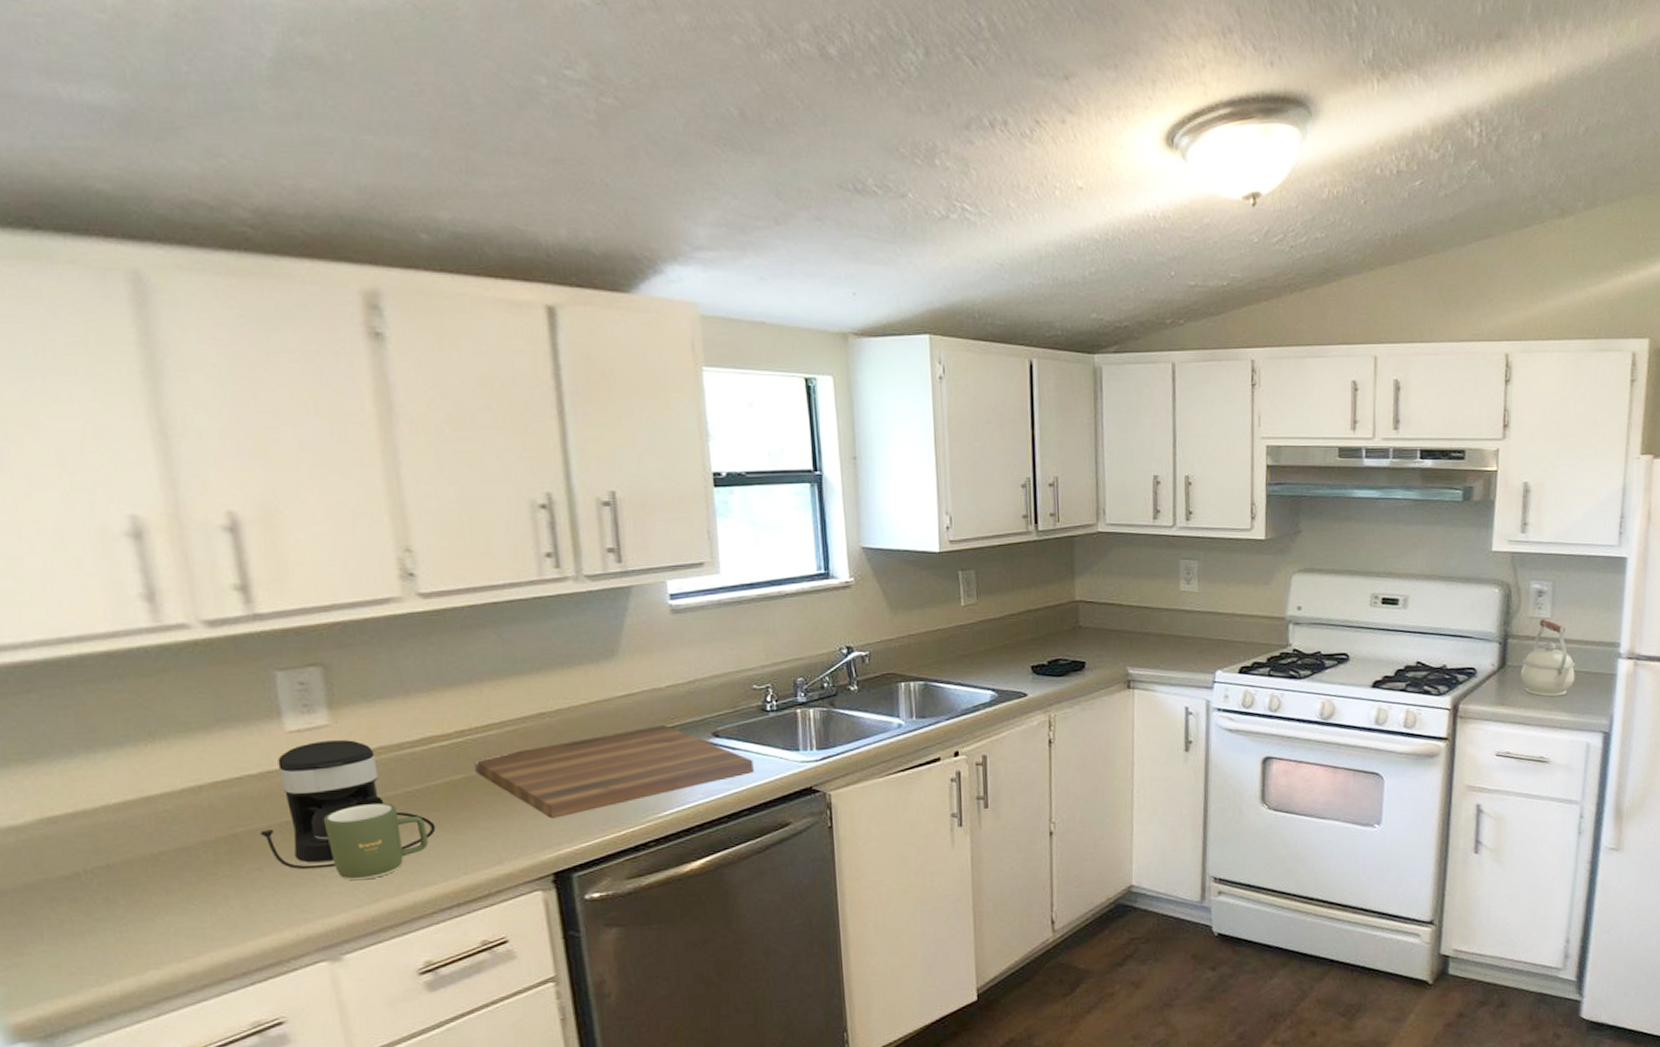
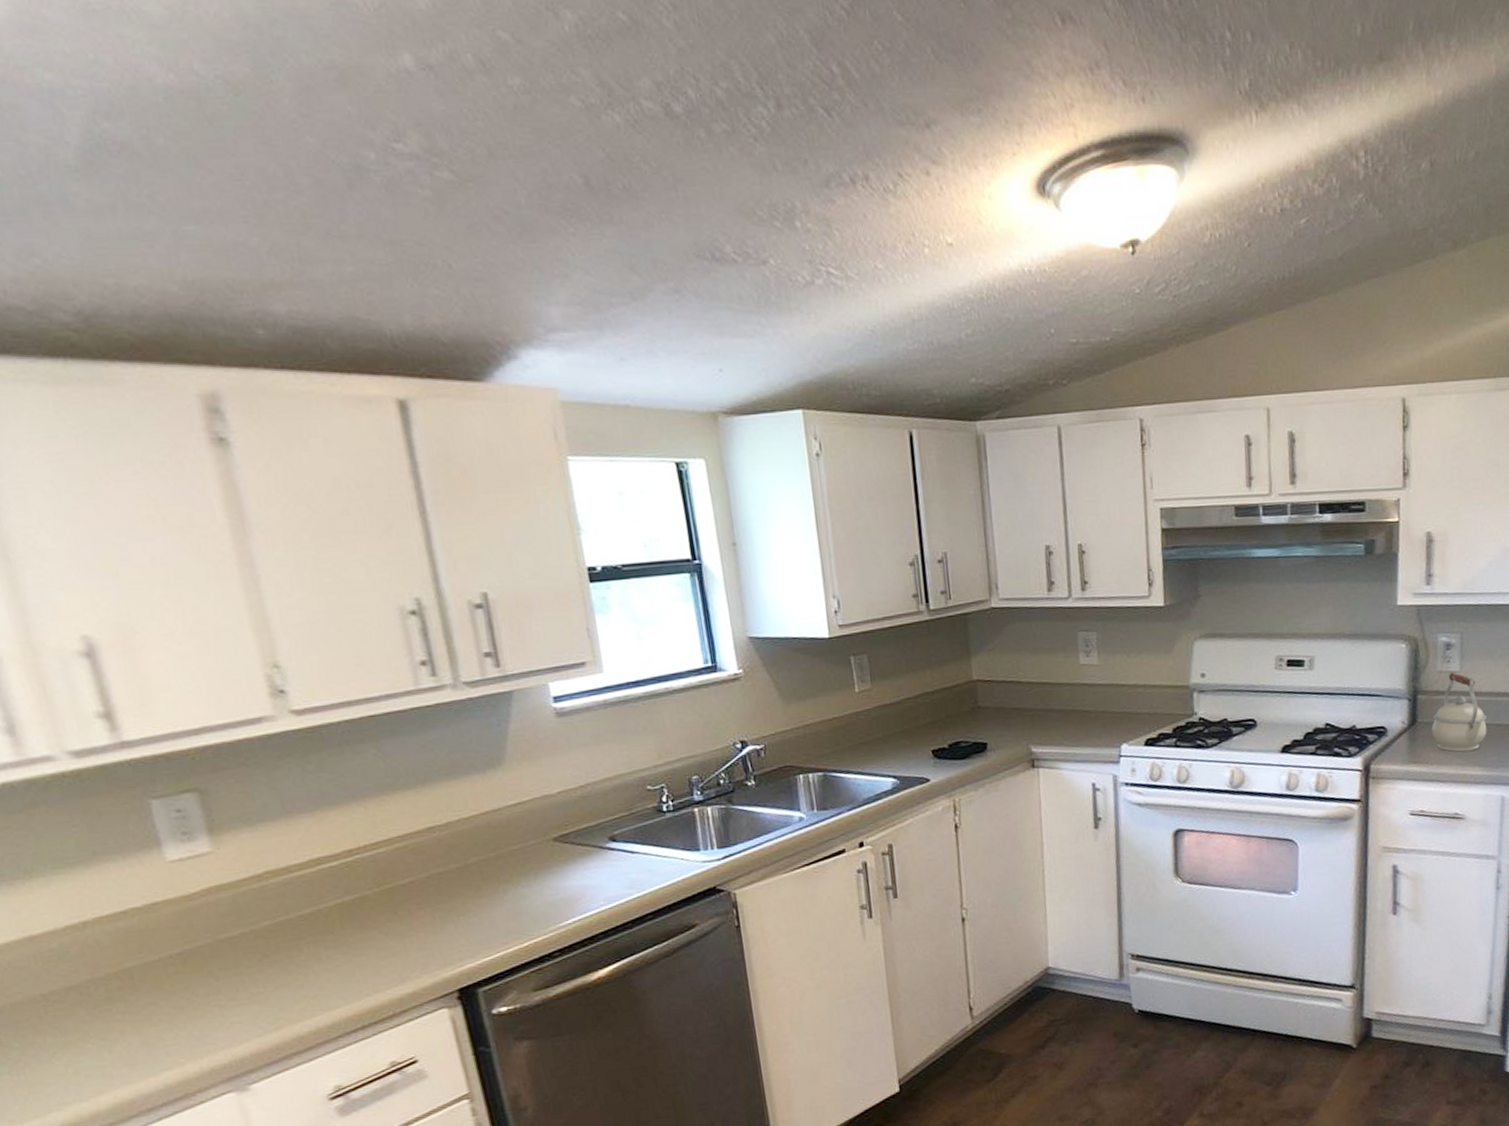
coffee maker: present [260,740,436,870] -> none [151,866,333,1001]
mug: present [323,802,428,881] -> none [215,928,326,1010]
cutting board: present [473,724,754,818] -> none [365,831,655,934]

